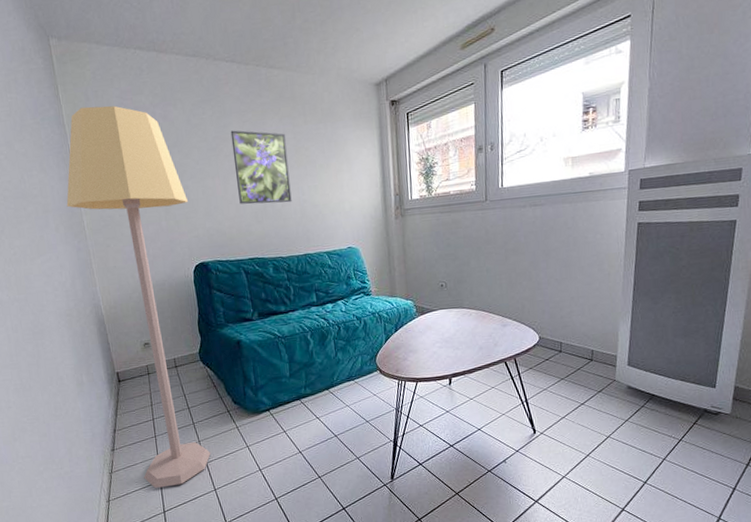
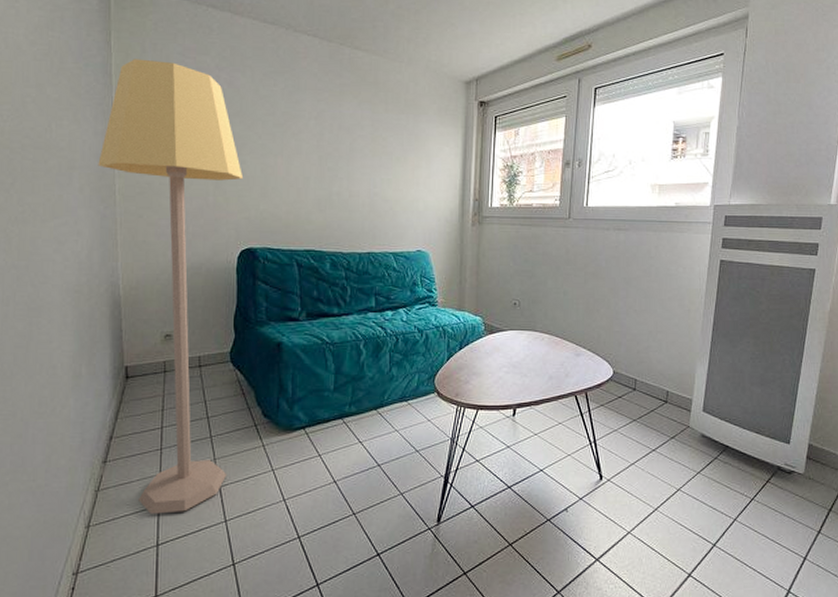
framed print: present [230,130,292,204] -> none [301,108,363,194]

